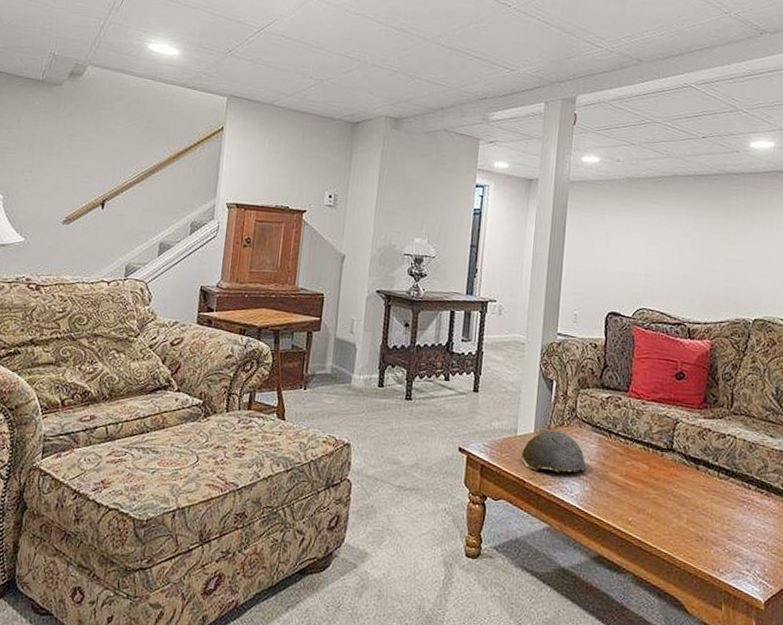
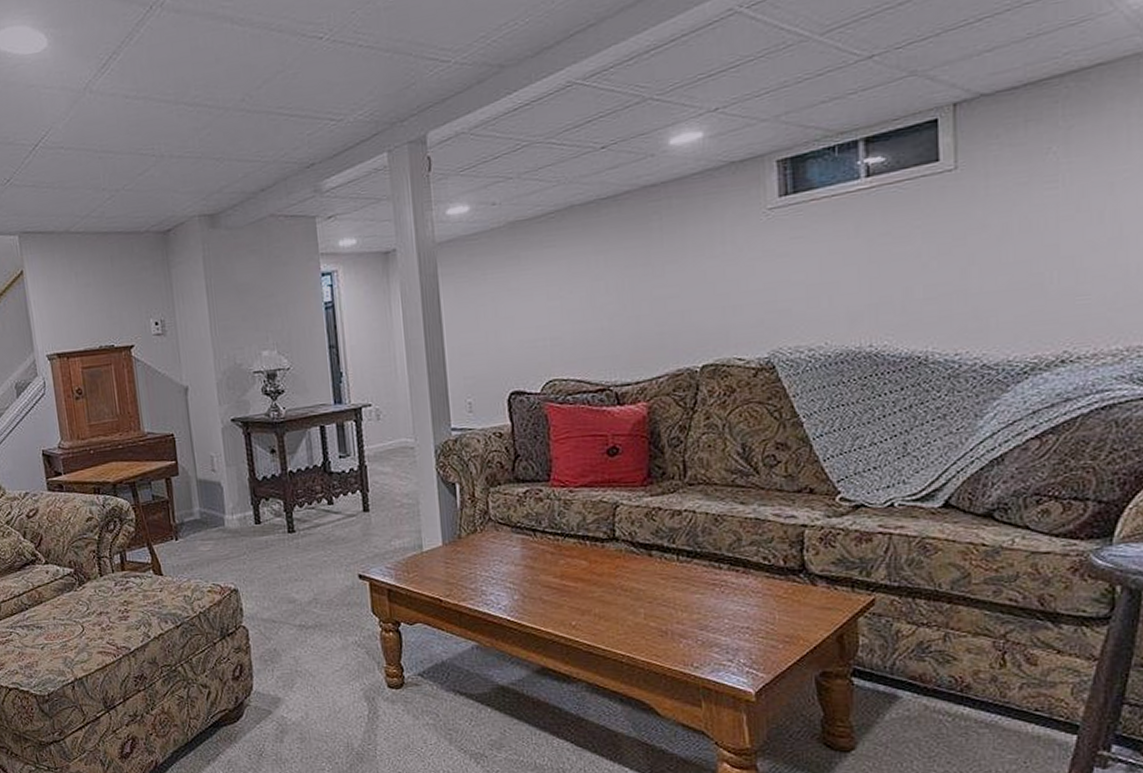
decorative bowl: present [521,430,587,474] -> none [432,538,512,587]

